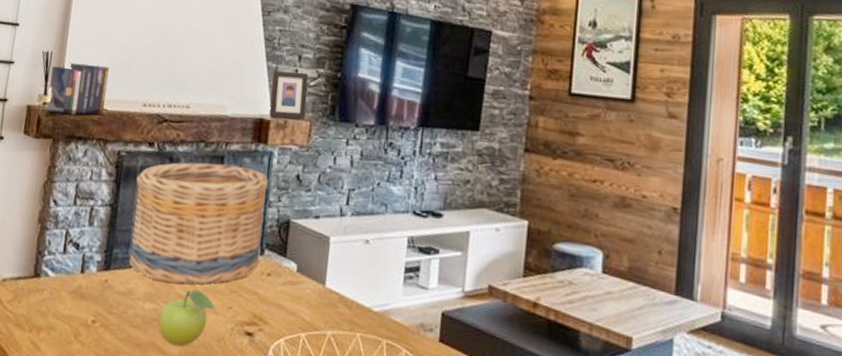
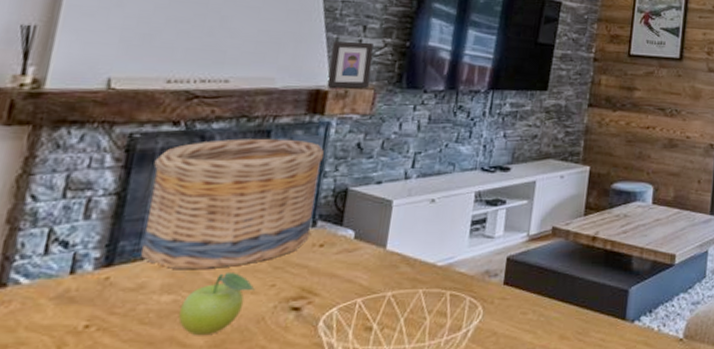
books: present [46,62,110,116] -> none [24,37,122,97]

